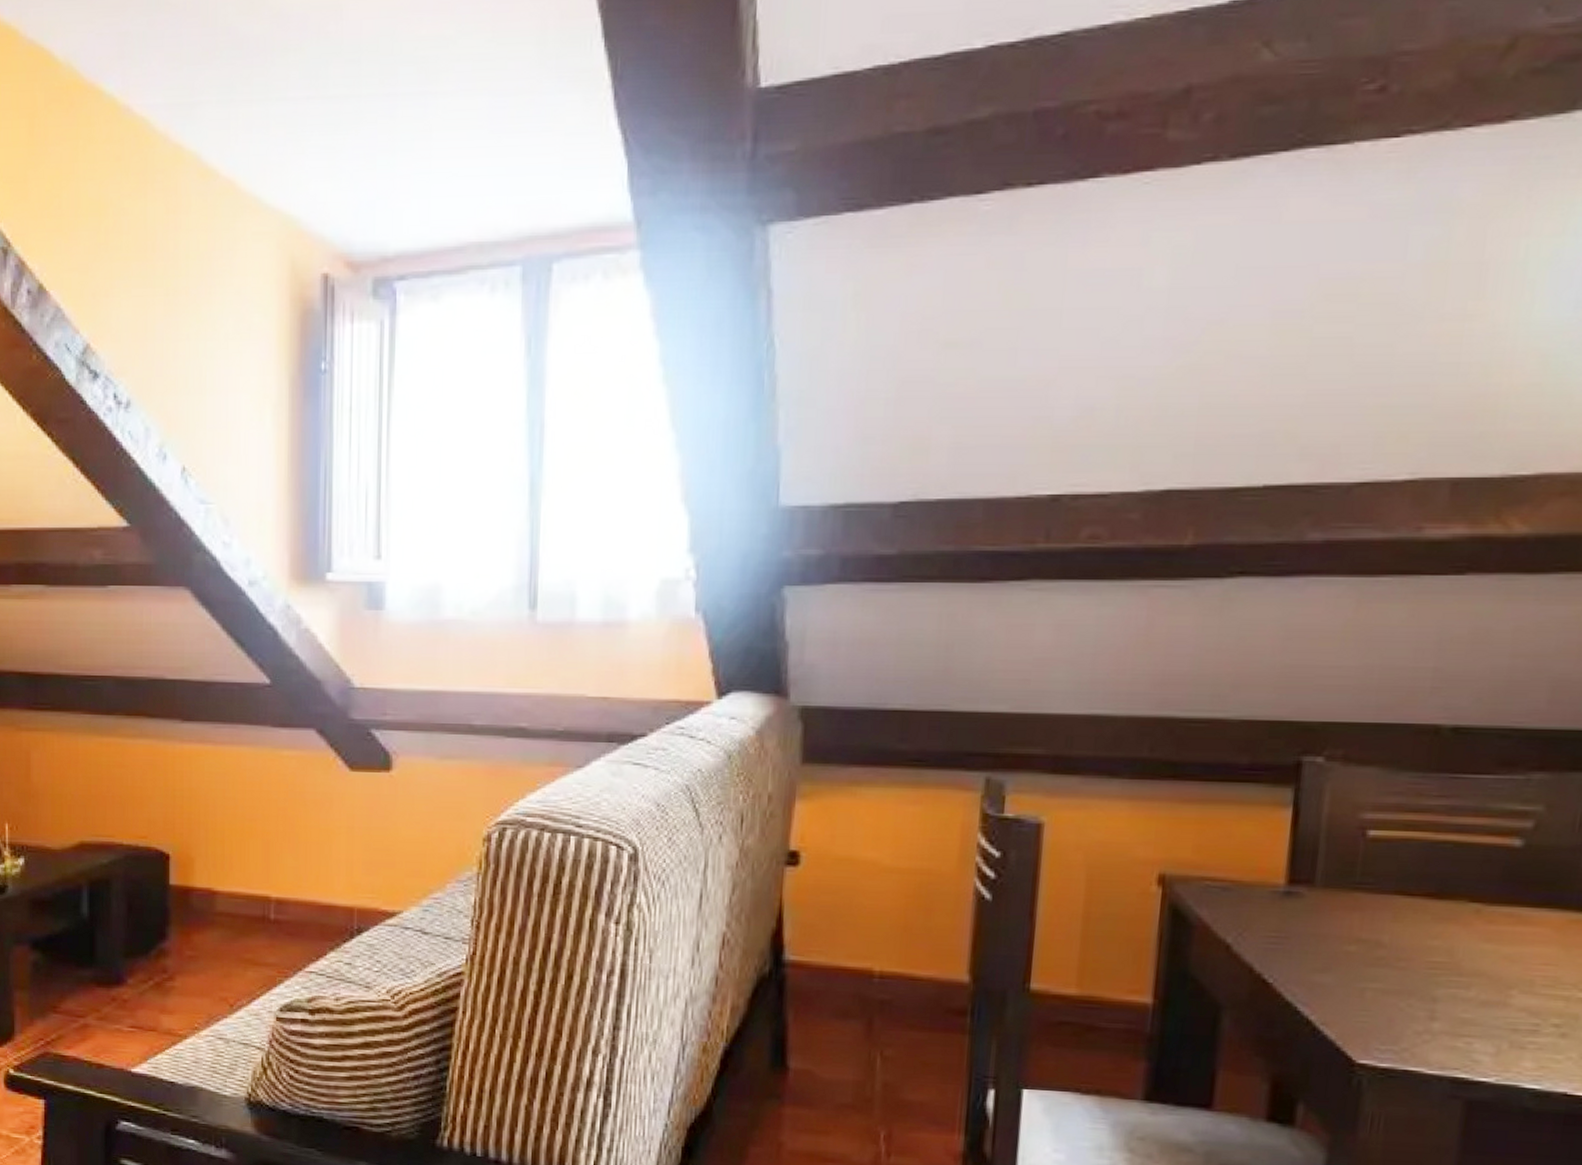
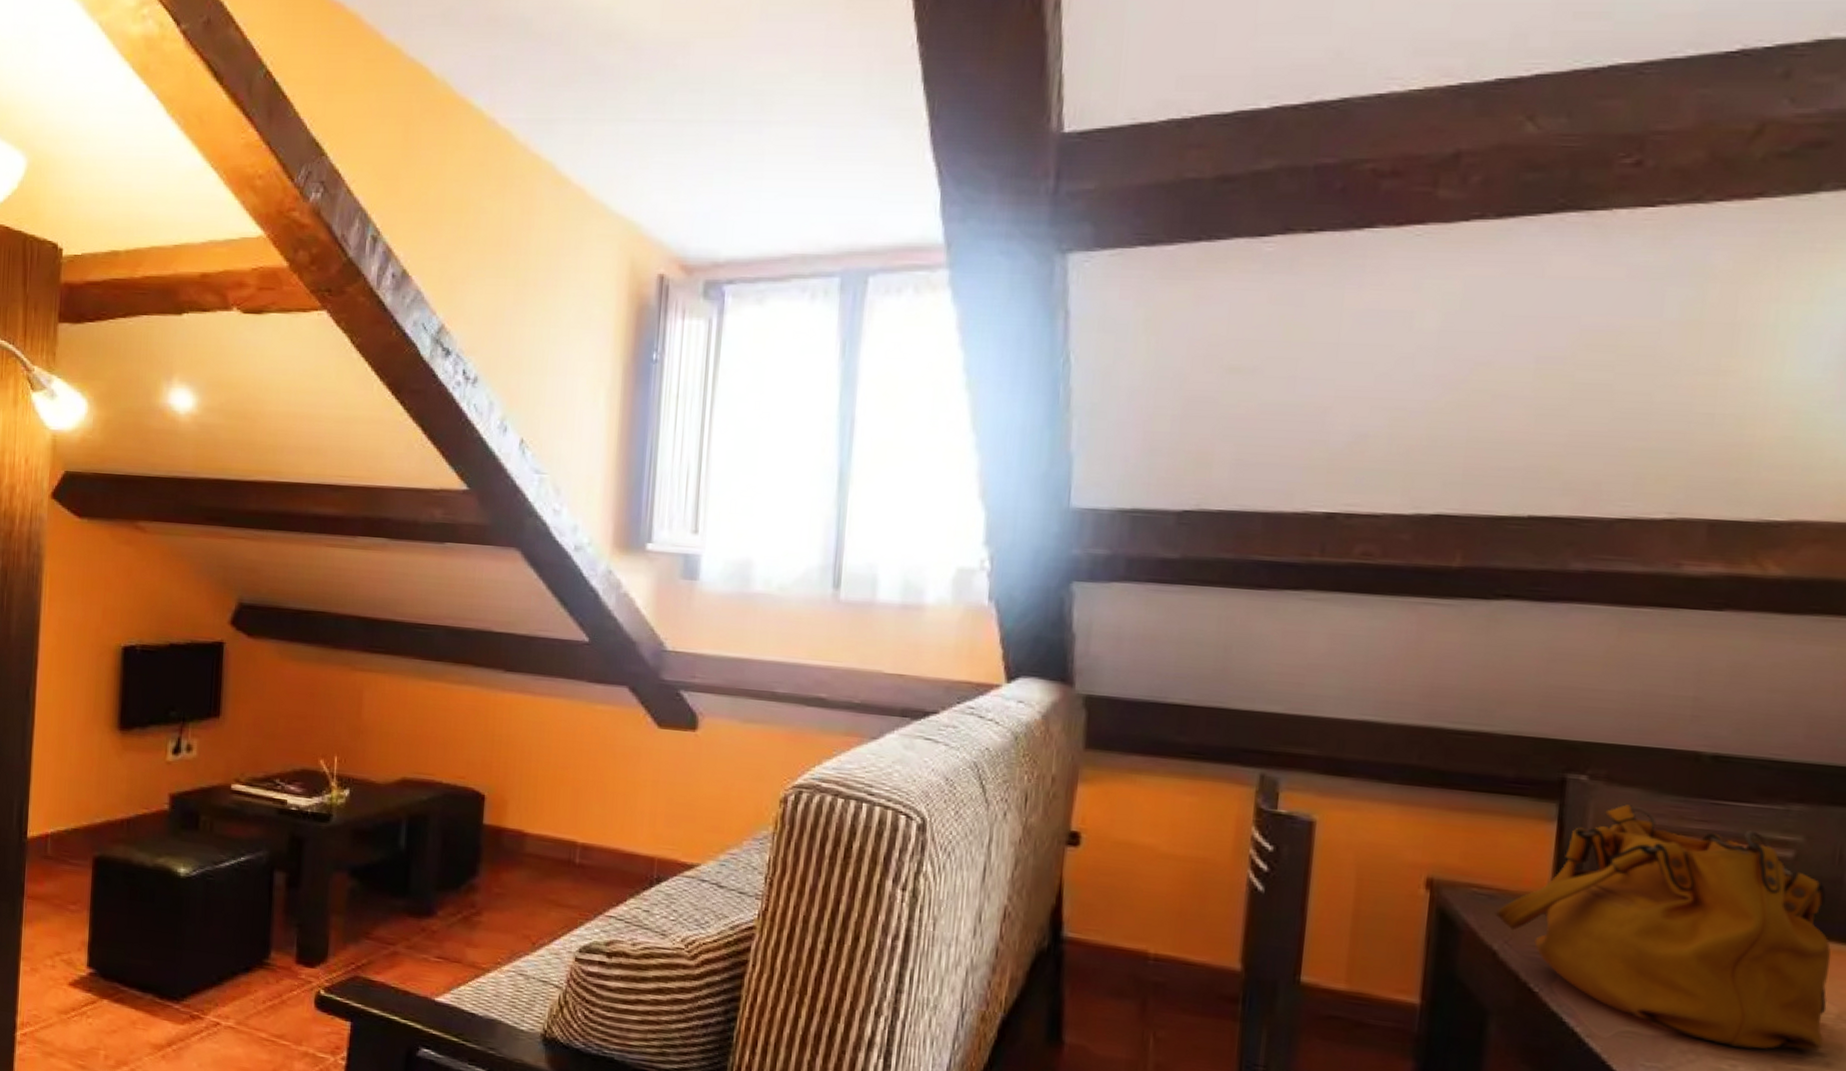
handbag: none [1228,784,1570,1025] -> present [1495,804,1832,1051]

